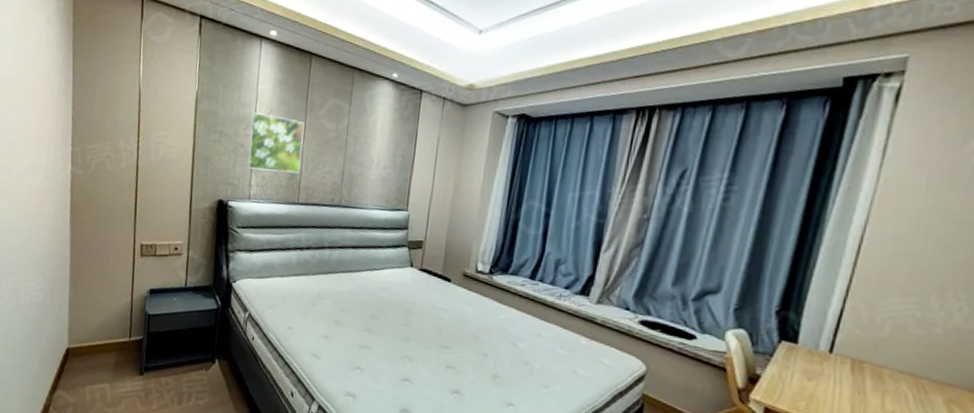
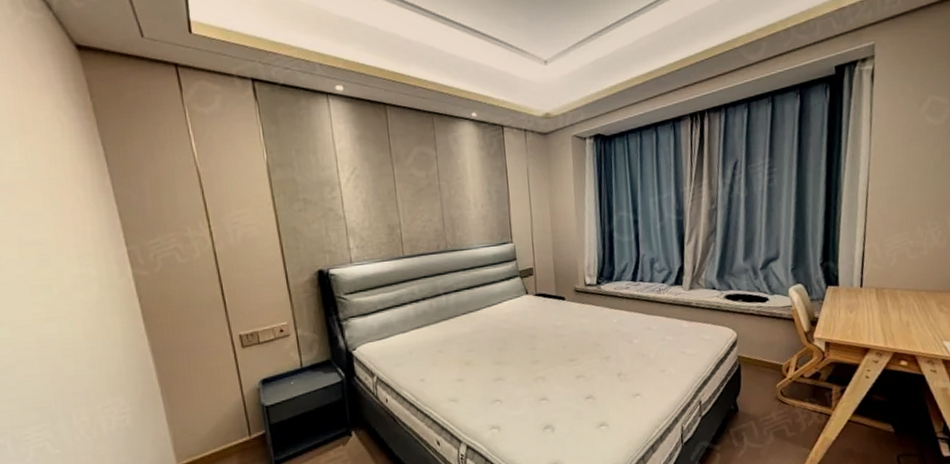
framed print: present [247,112,305,175] -> none [333,173,398,232]

